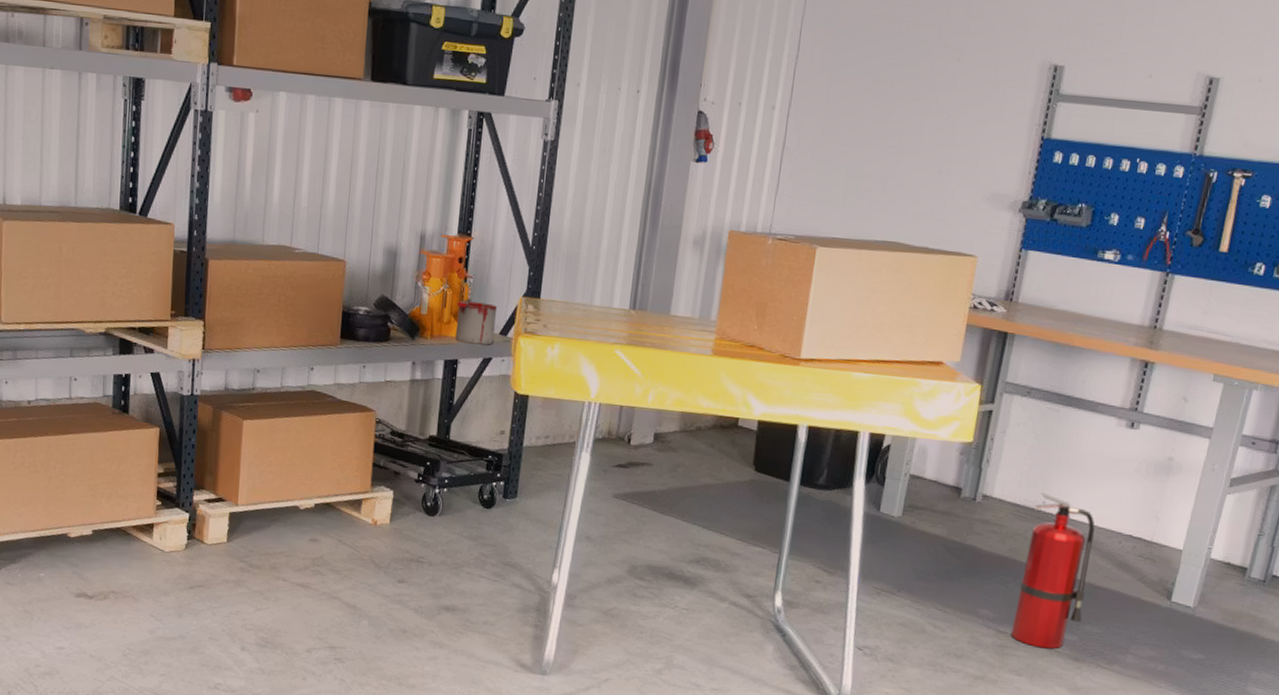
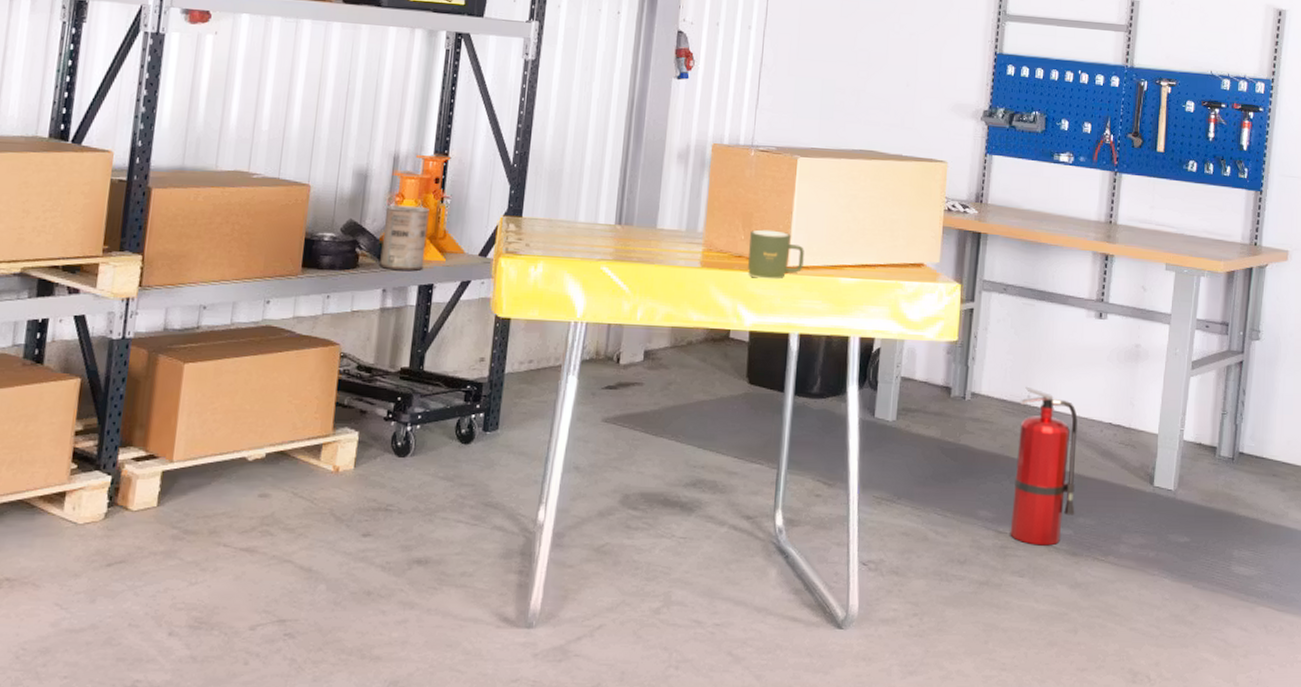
paint can: none [409,282,454,347] -> present [379,204,430,271]
paint can: present [454,298,498,346] -> none [430,220,477,268]
mug: none [759,319,818,372] -> present [748,229,804,281]

